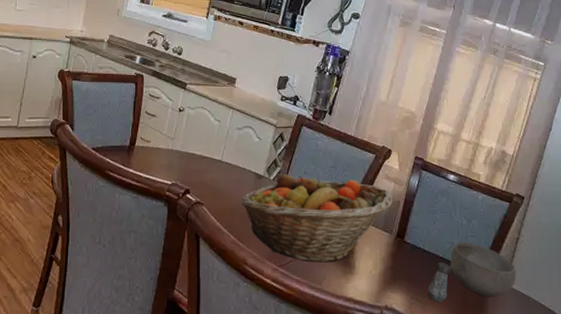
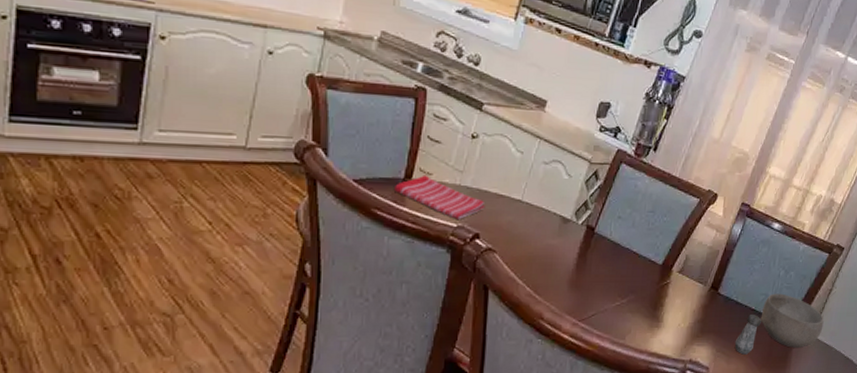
dish towel: none [123,142,193,178] -> present [395,175,485,219]
fruit basket: present [241,174,393,263] -> none [541,218,712,316]

